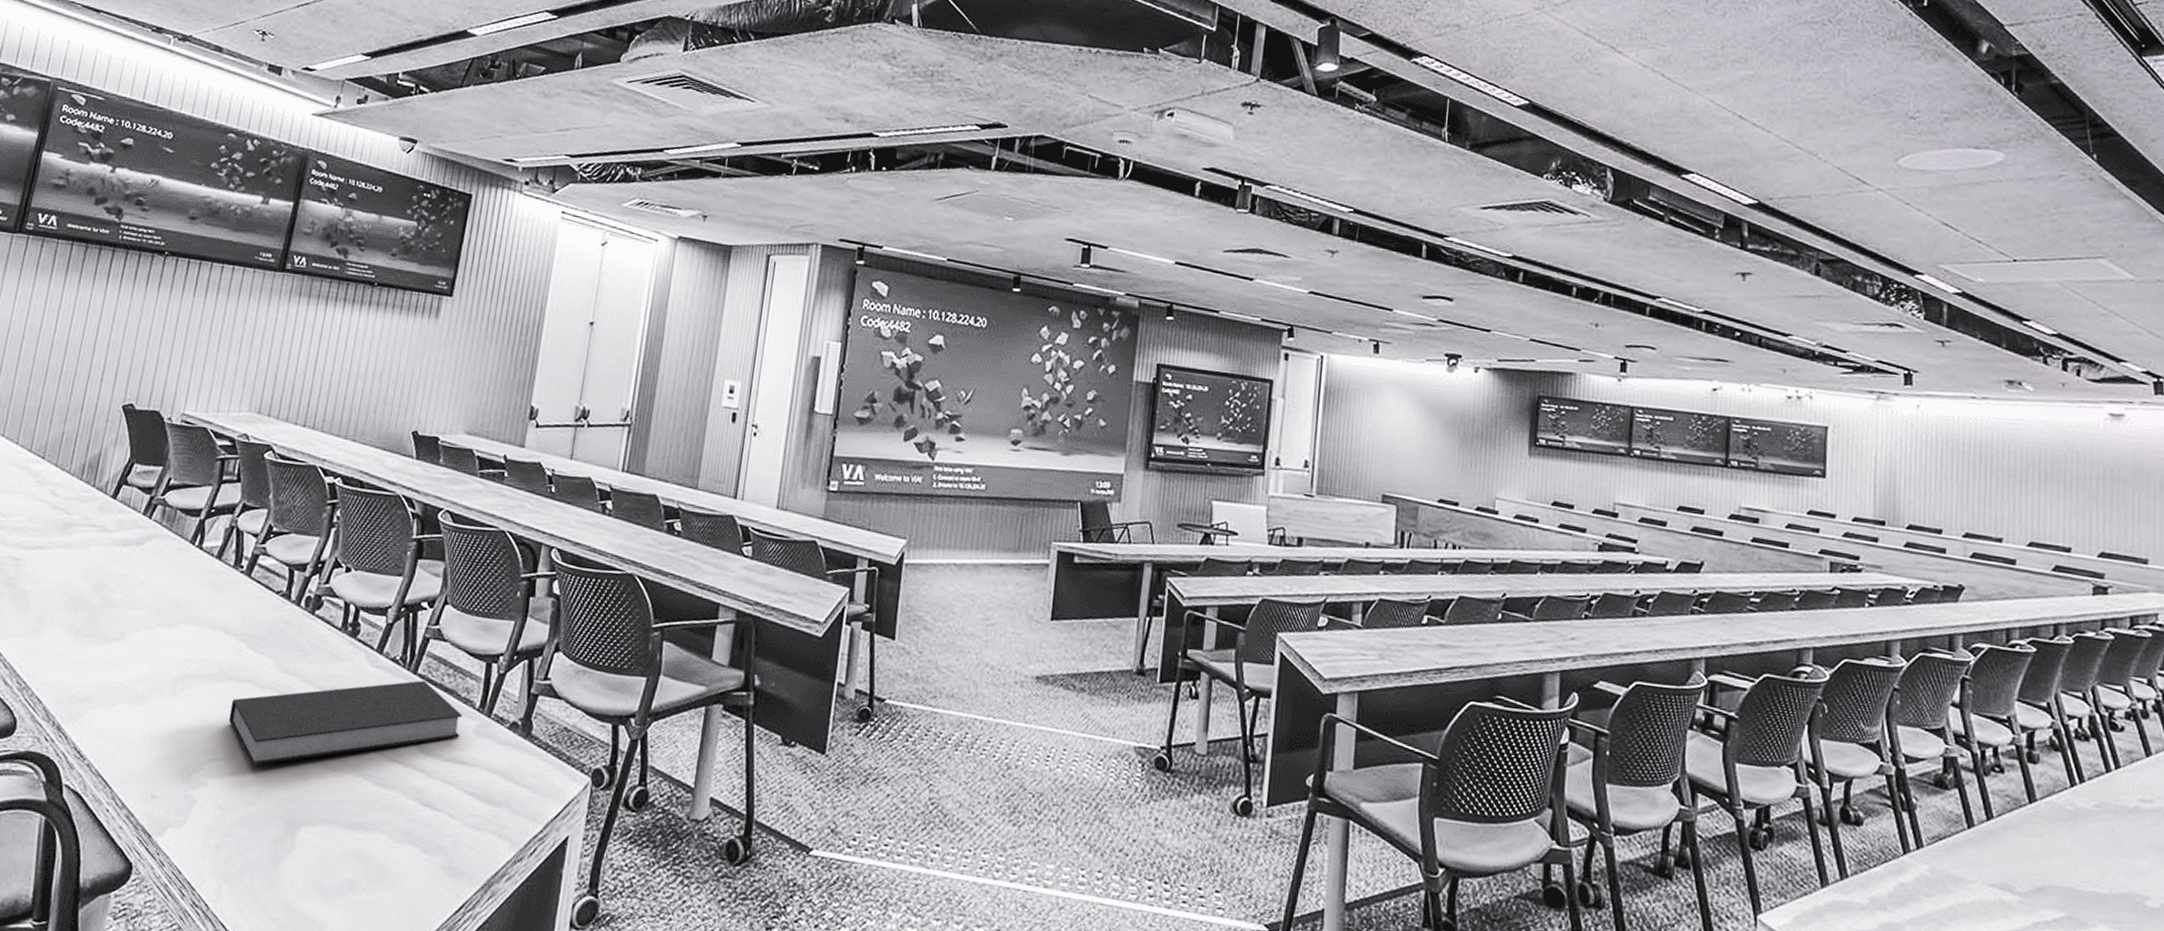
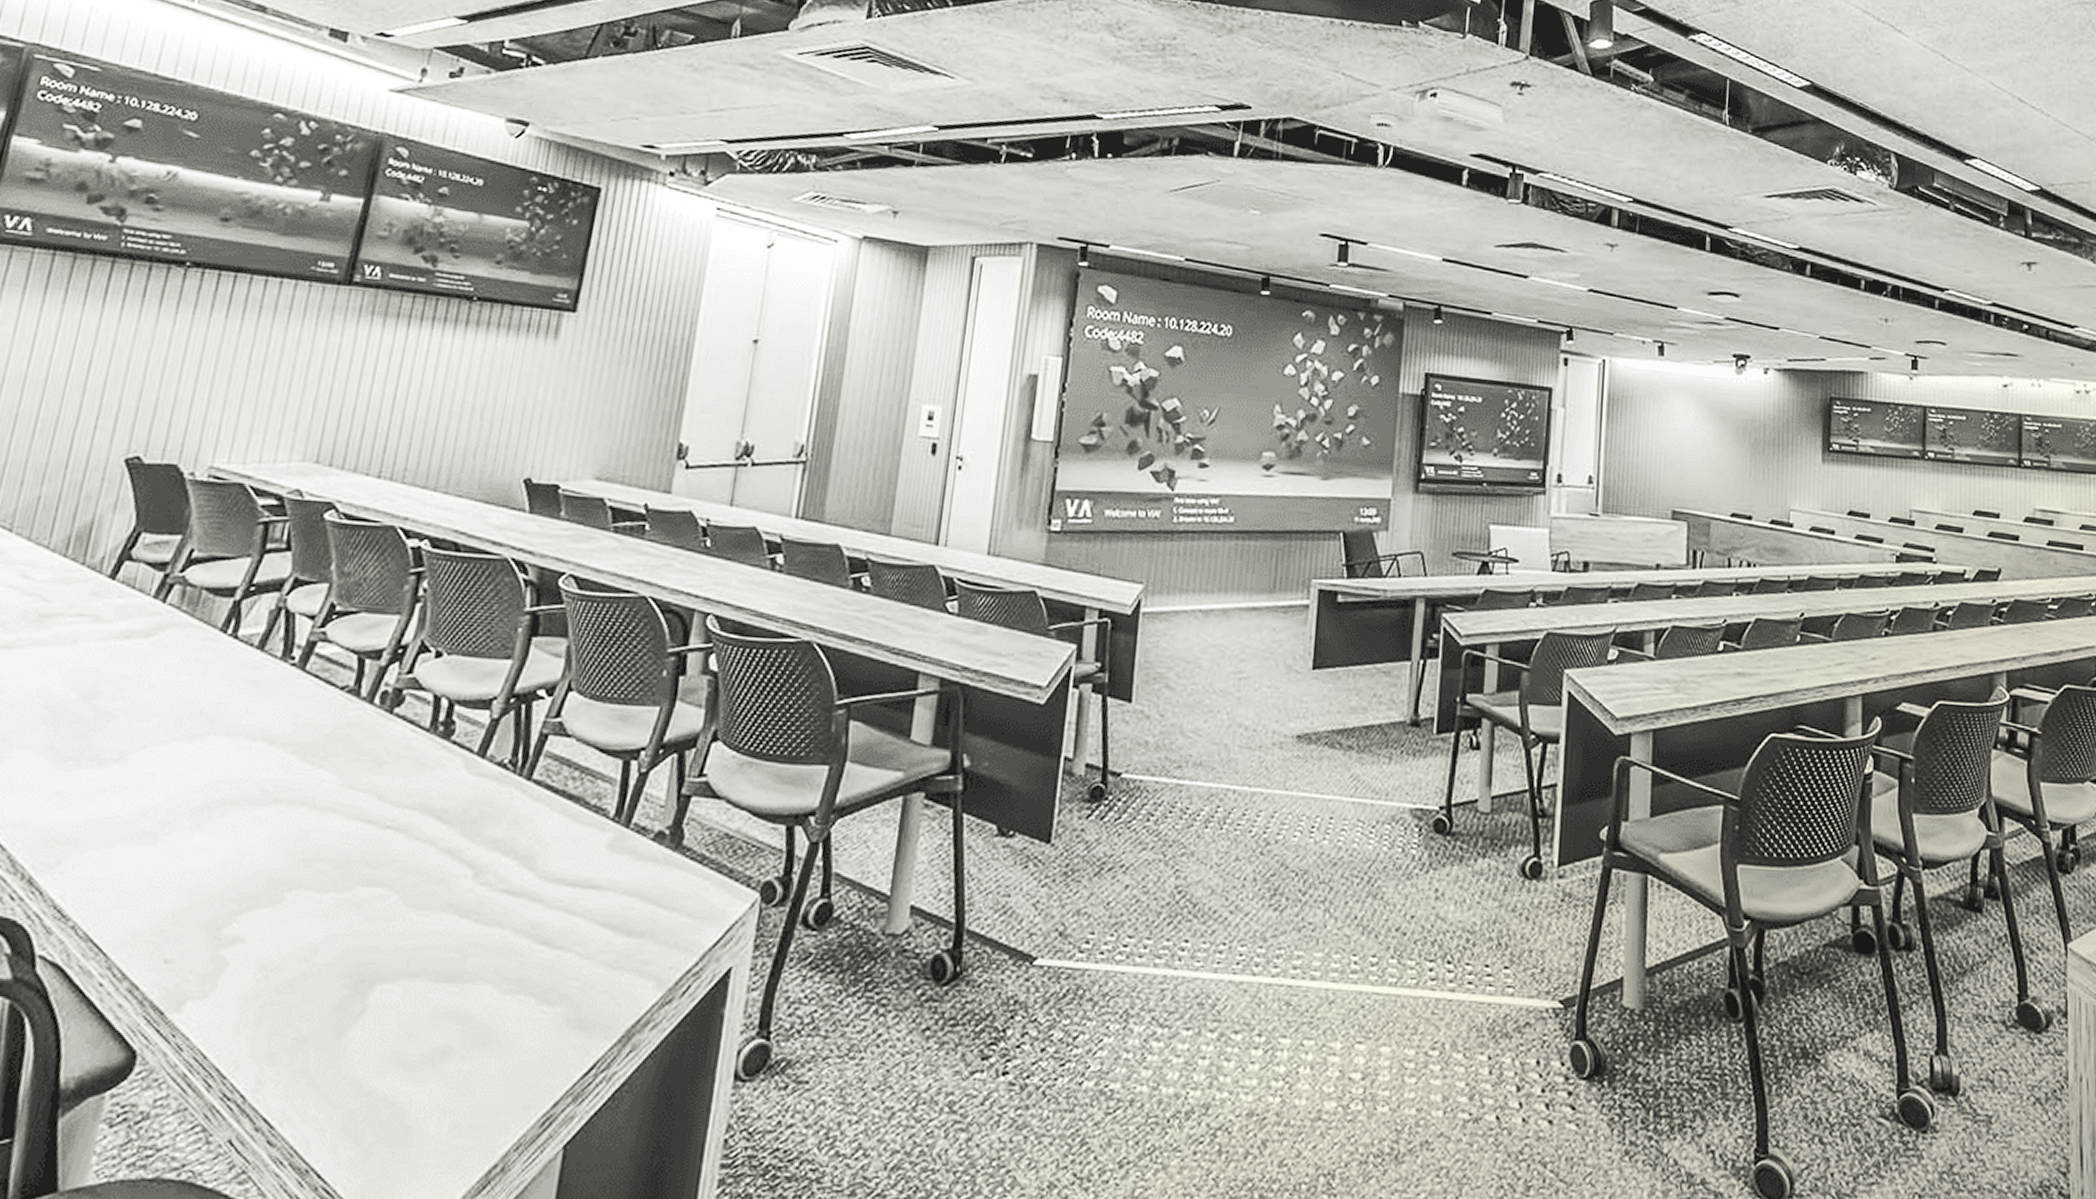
notebook: present [228,680,463,766] -> none [273,787,593,910]

